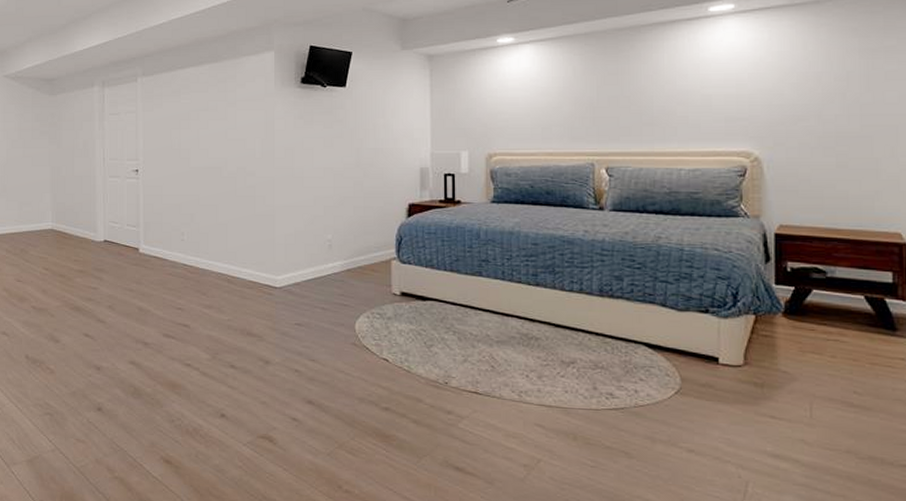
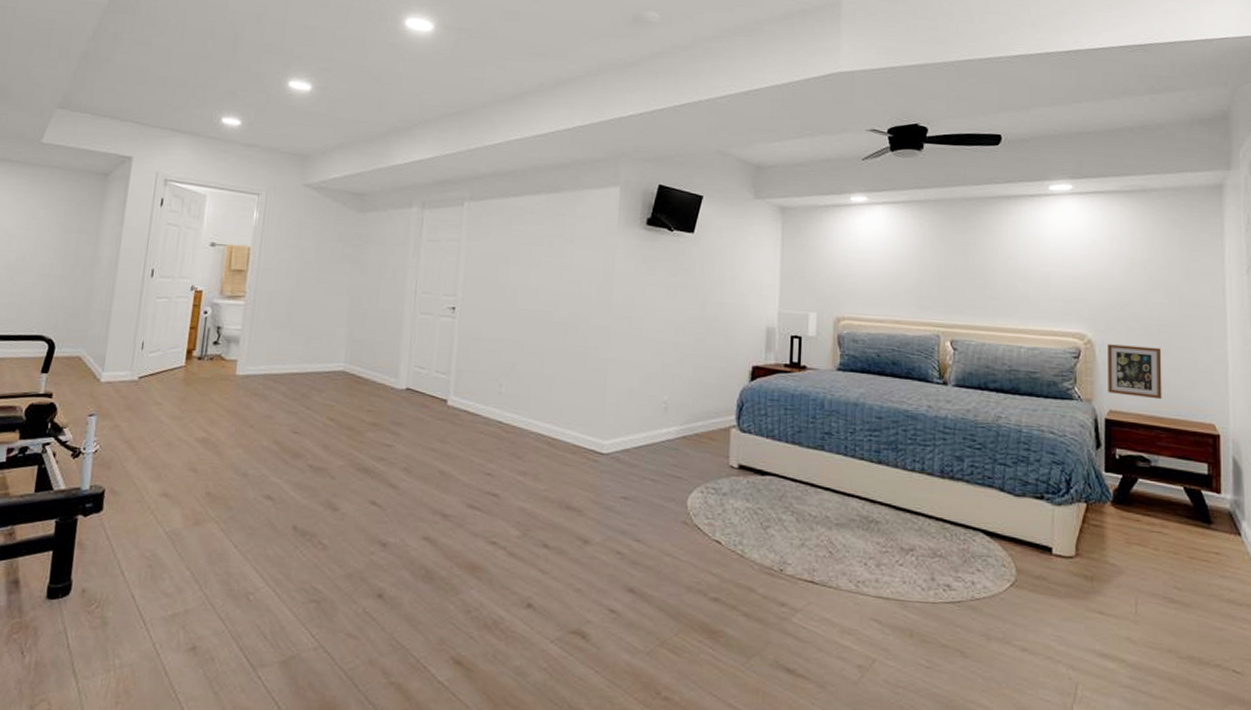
picture frame: none [777,160,840,212] -> present [1107,344,1162,400]

